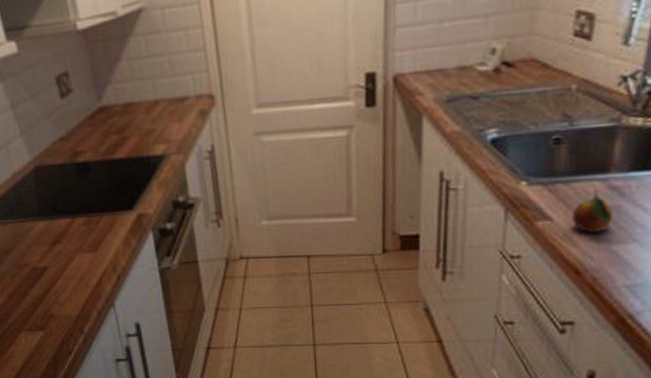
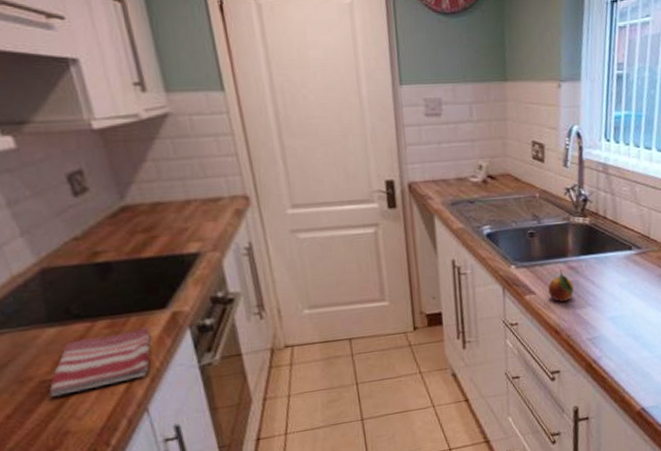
dish towel: none [39,227,119,283] -> present [49,327,151,397]

